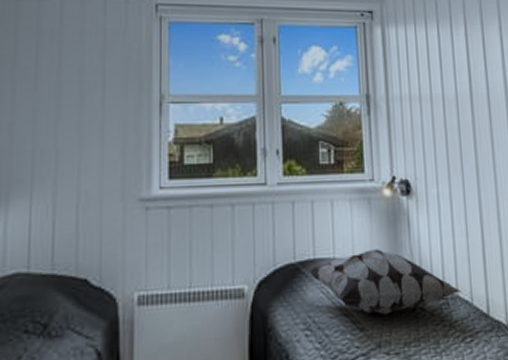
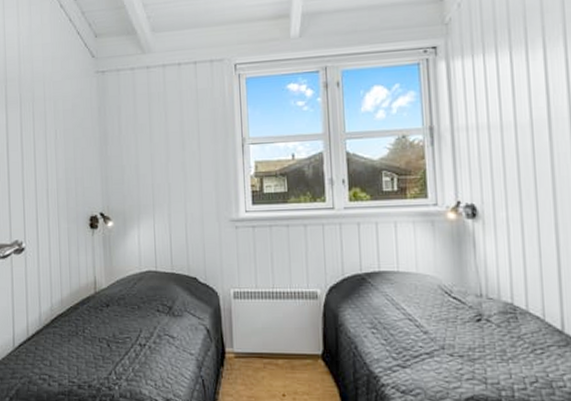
decorative pillow: present [308,249,463,315] -> none [374,266,533,322]

